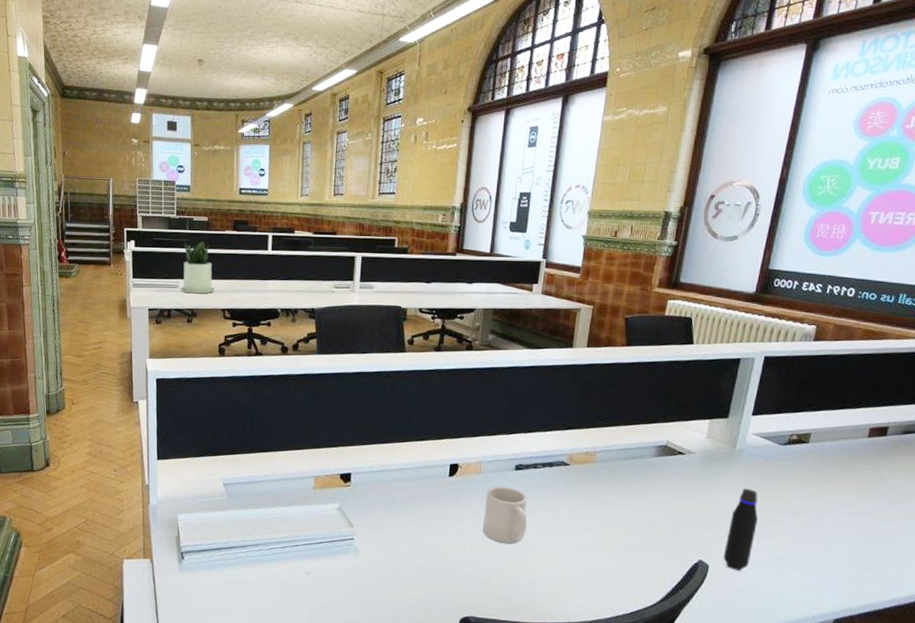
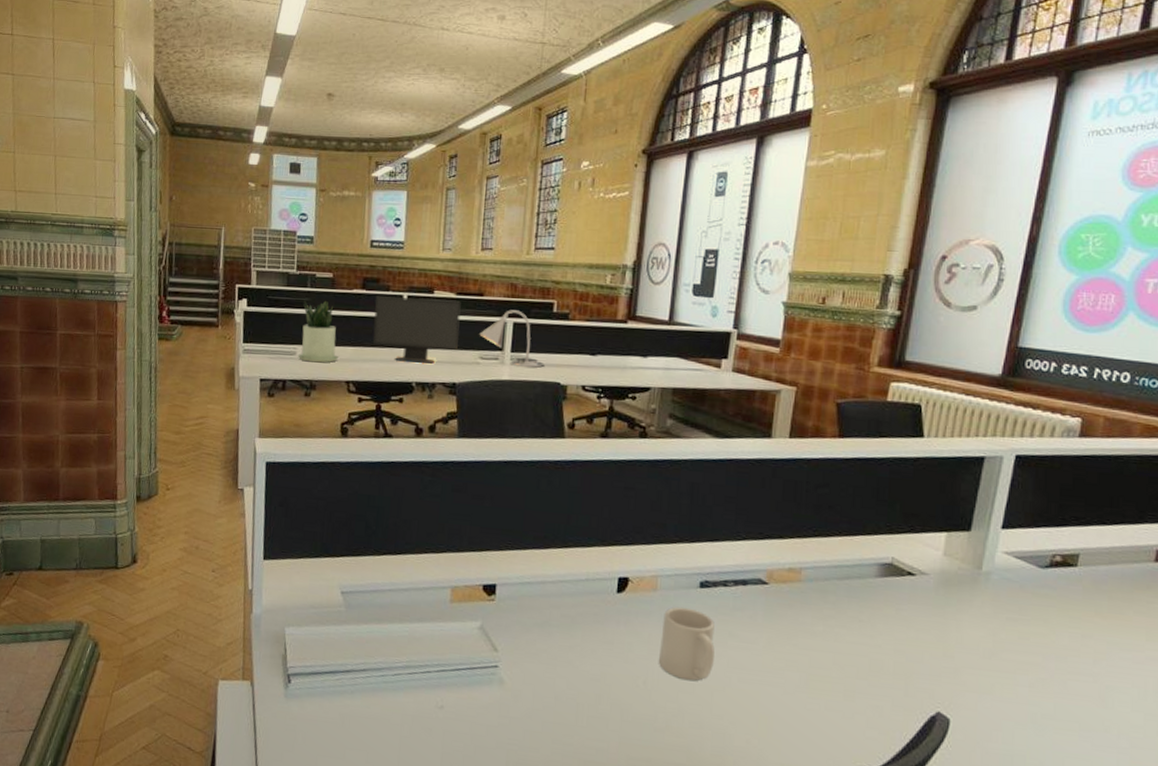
computer monitor: none [244,236,318,293] -> present [373,296,461,364]
table lamp: none [332,246,388,294] -> present [478,310,544,368]
water bottle: present [723,489,758,572] -> none [968,622,1014,729]

